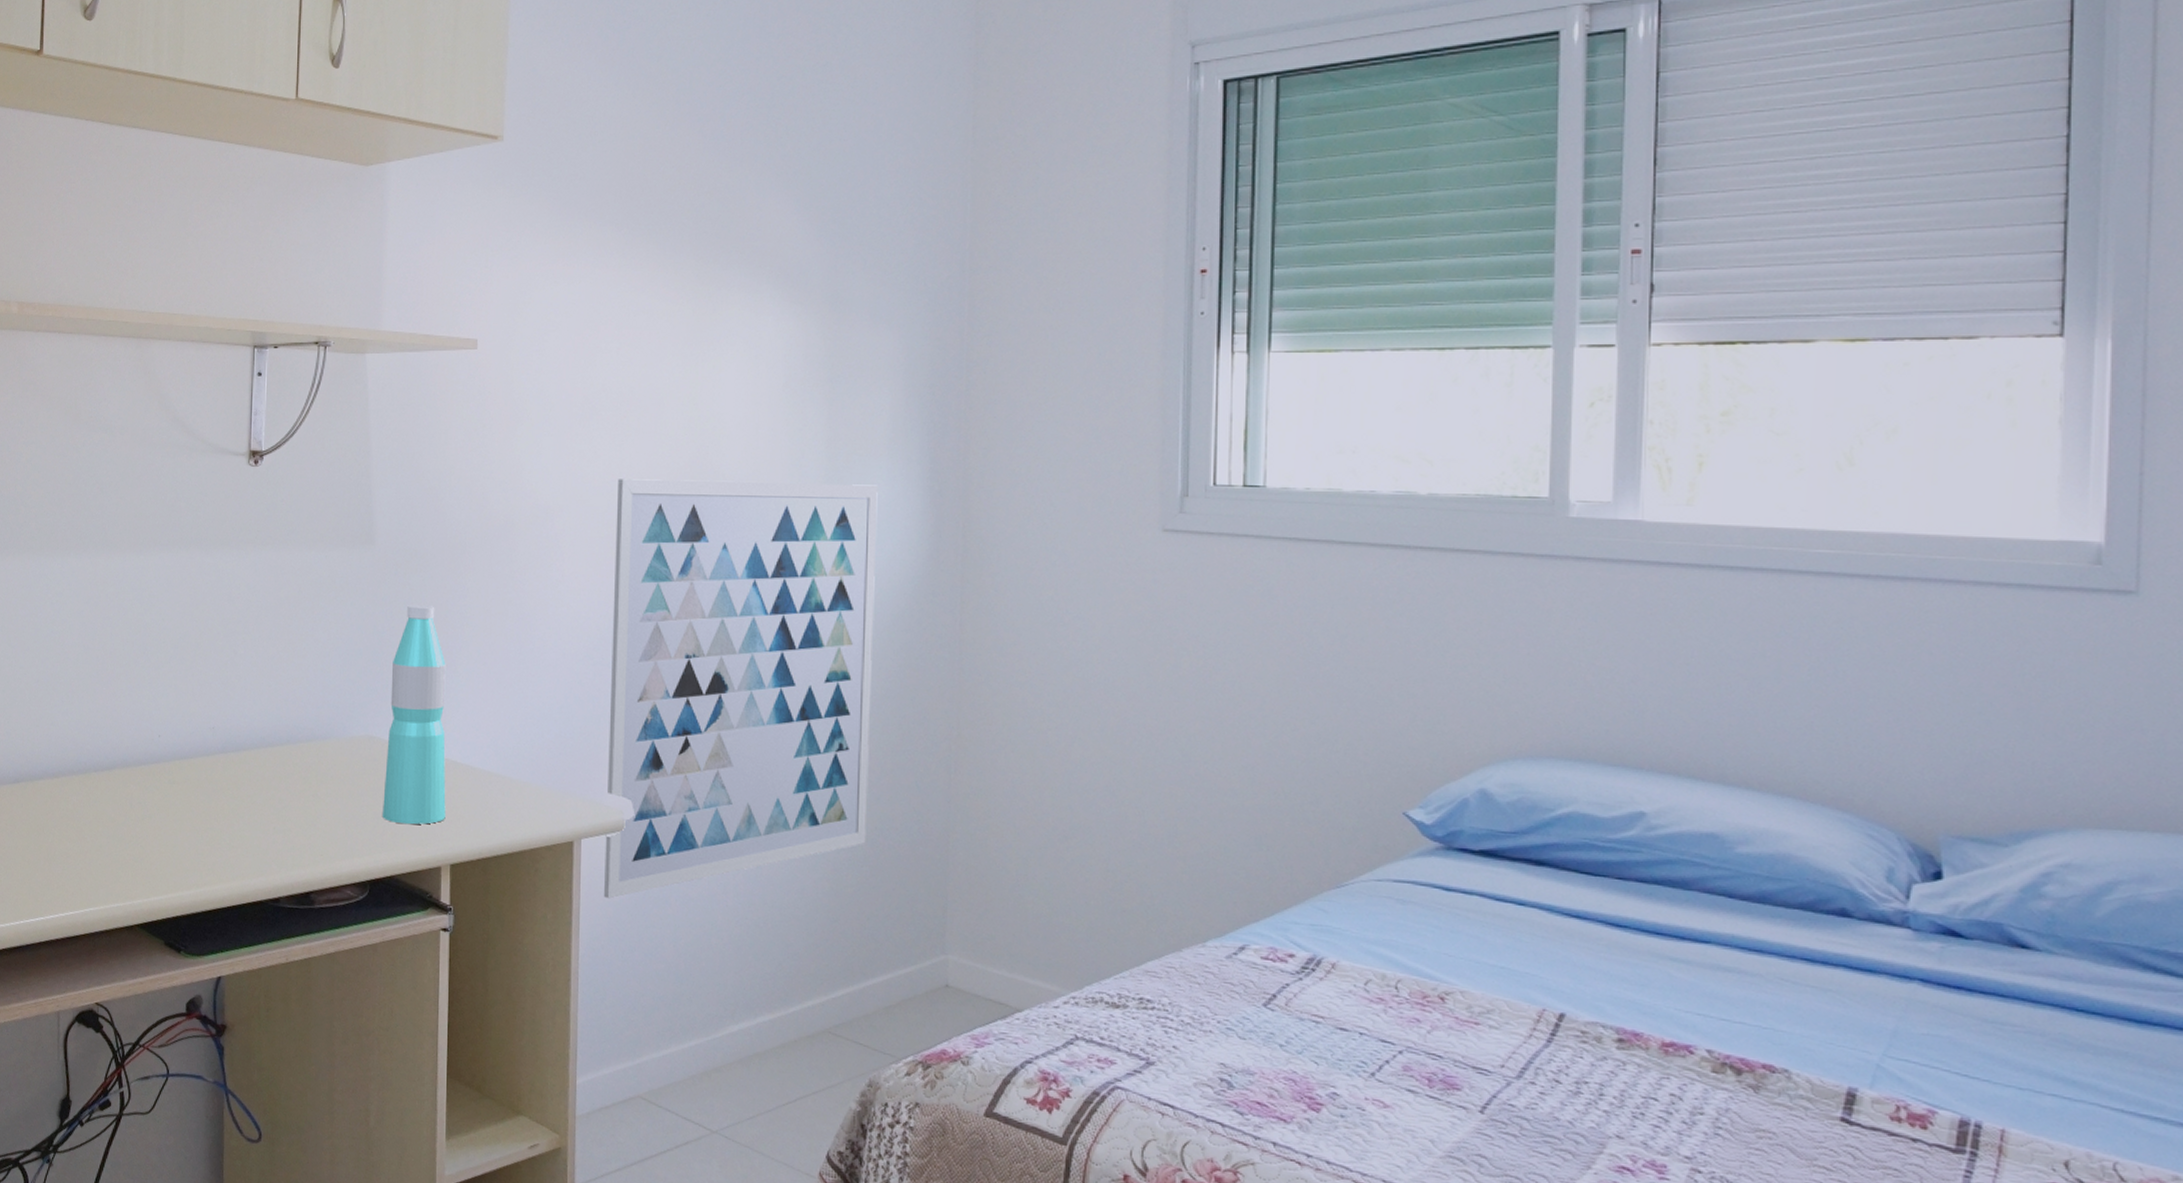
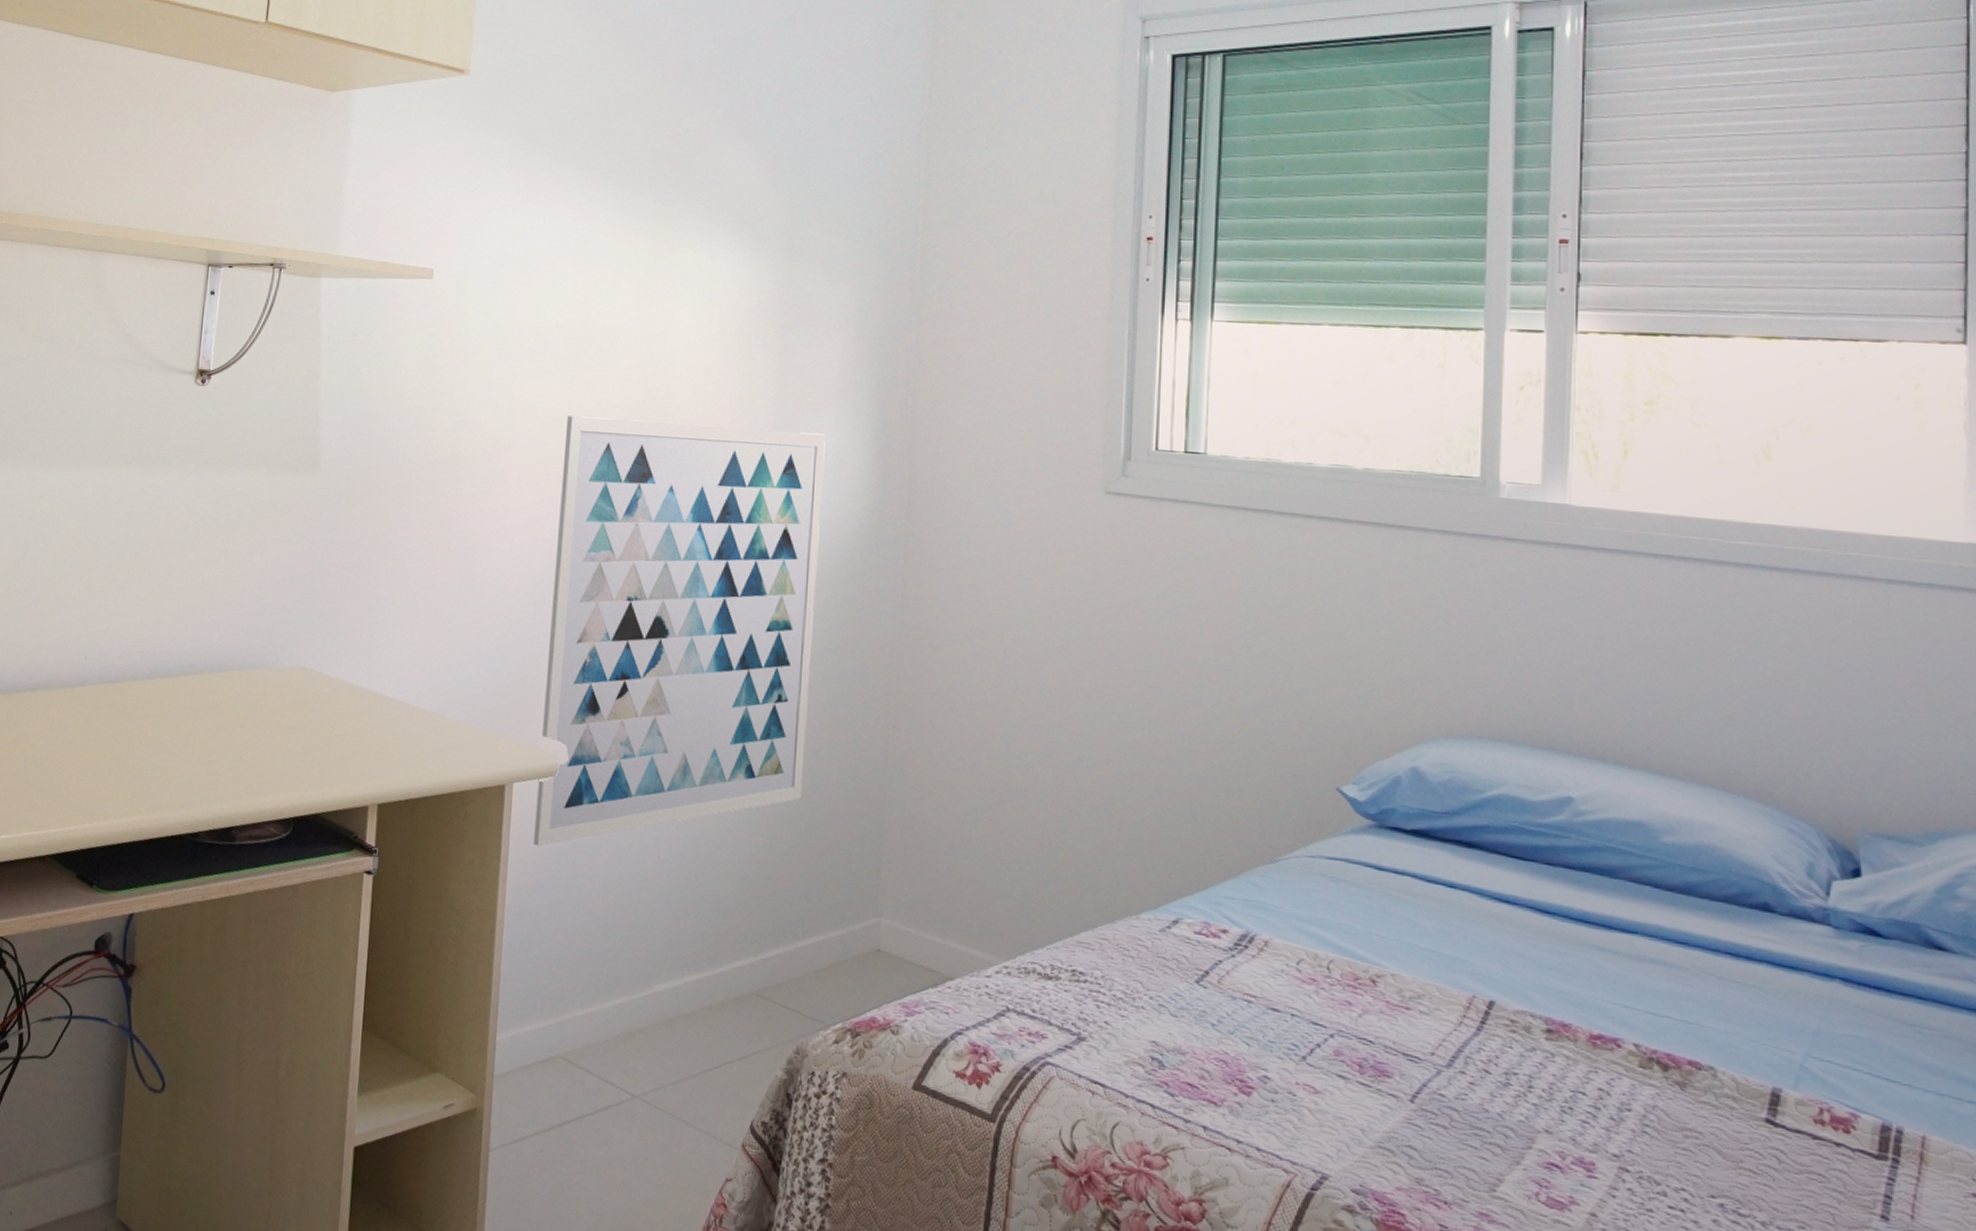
water bottle: present [383,605,446,825] -> none [311,534,385,761]

